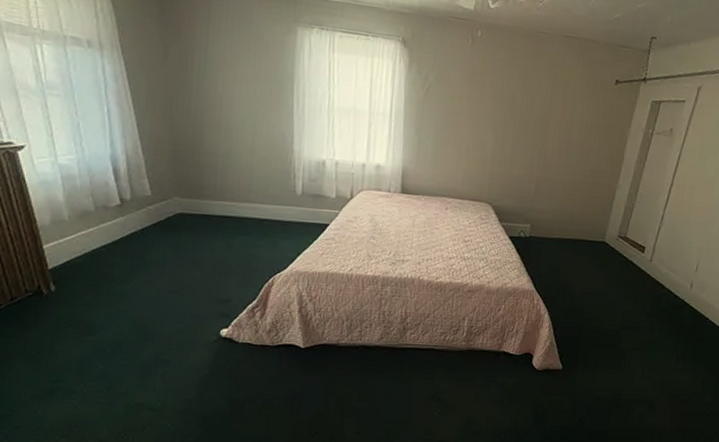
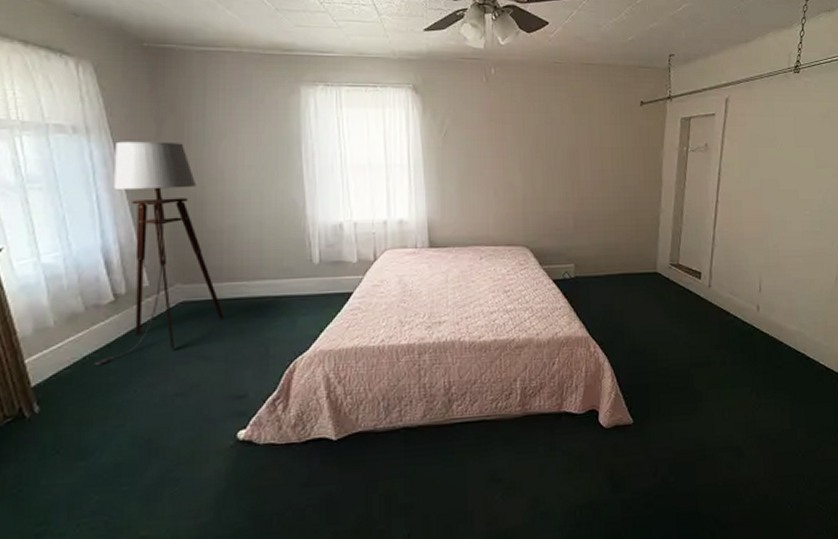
floor lamp: none [103,60,215,258] -> present [95,141,224,365]

